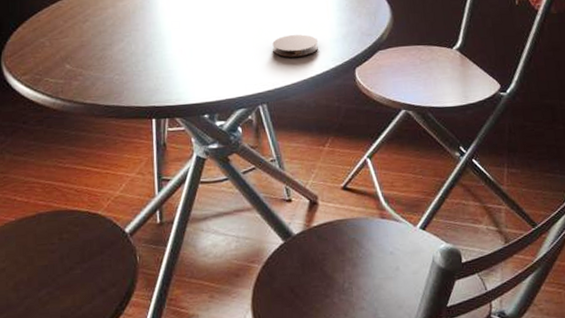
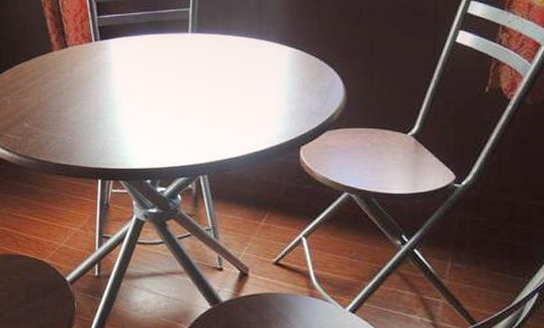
coaster: present [272,34,318,57] -> none [219,109,265,131]

